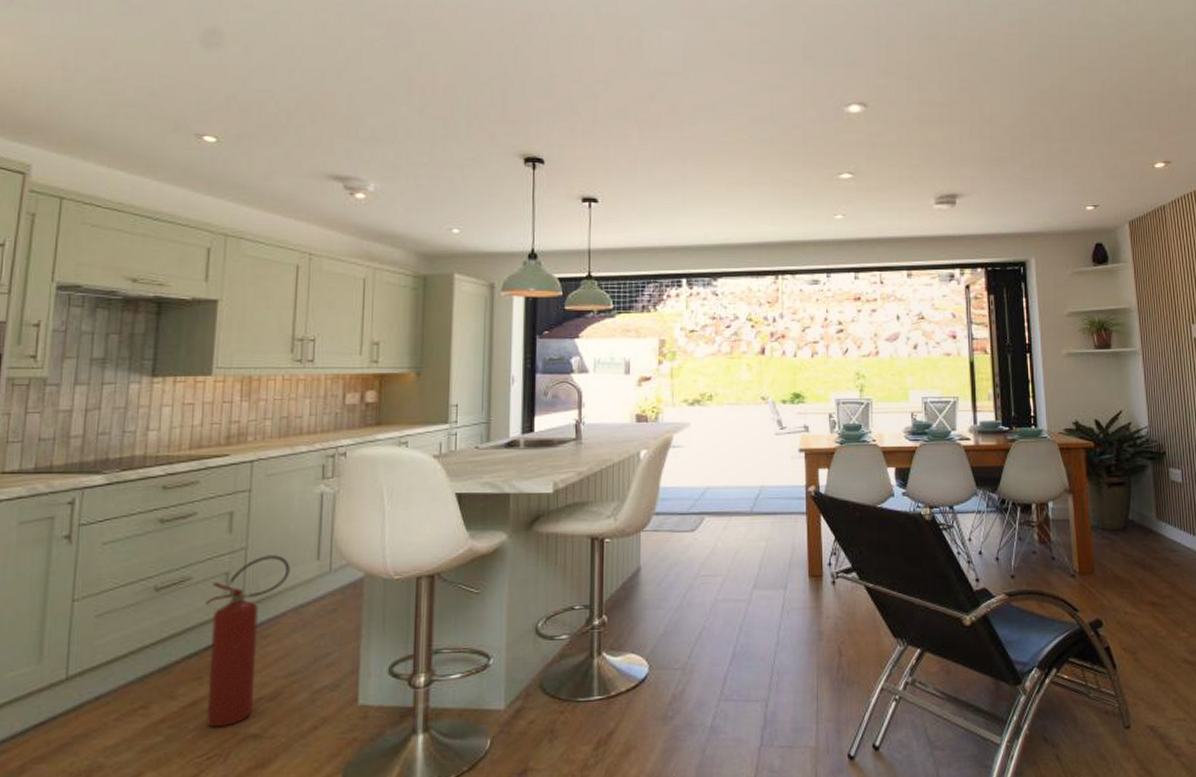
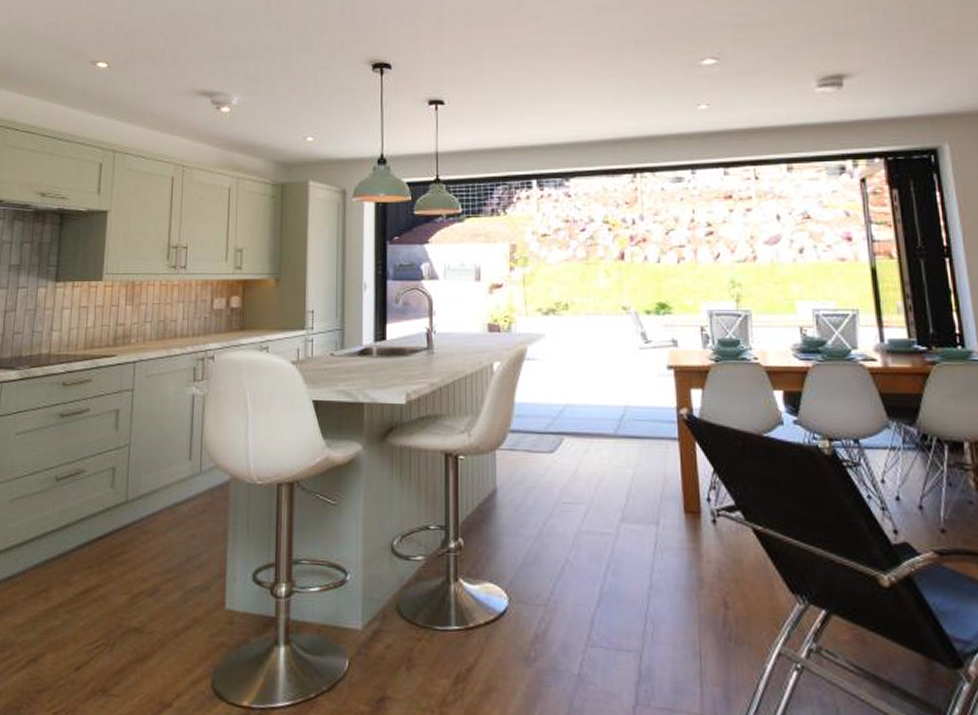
fire extinguisher: present [205,555,290,728] -> none [96,453,166,618]

